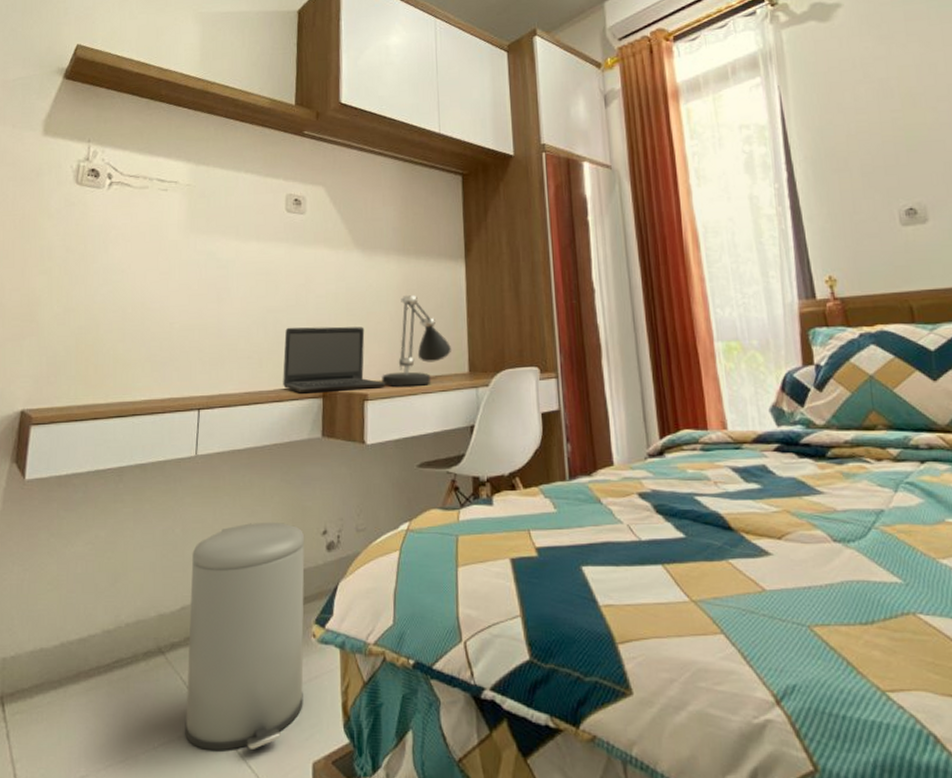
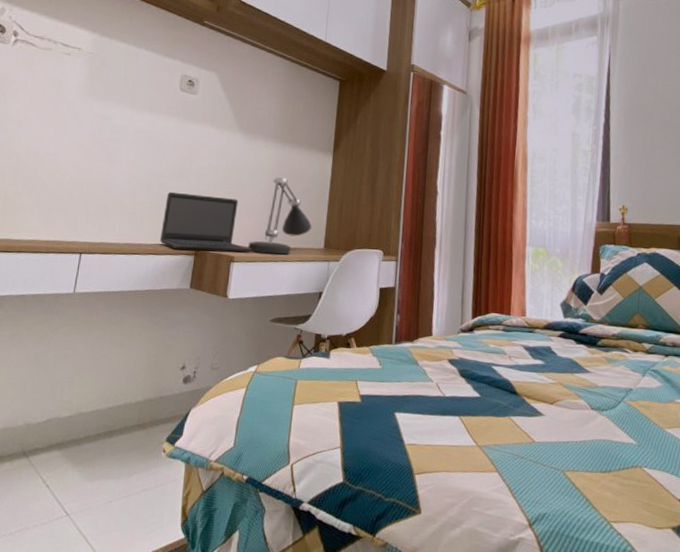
pedal bin: present [185,521,305,751] -> none [40,354,165,539]

